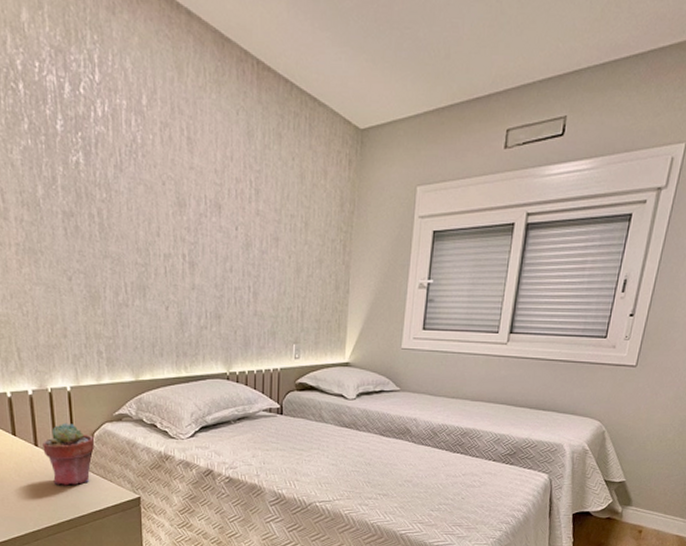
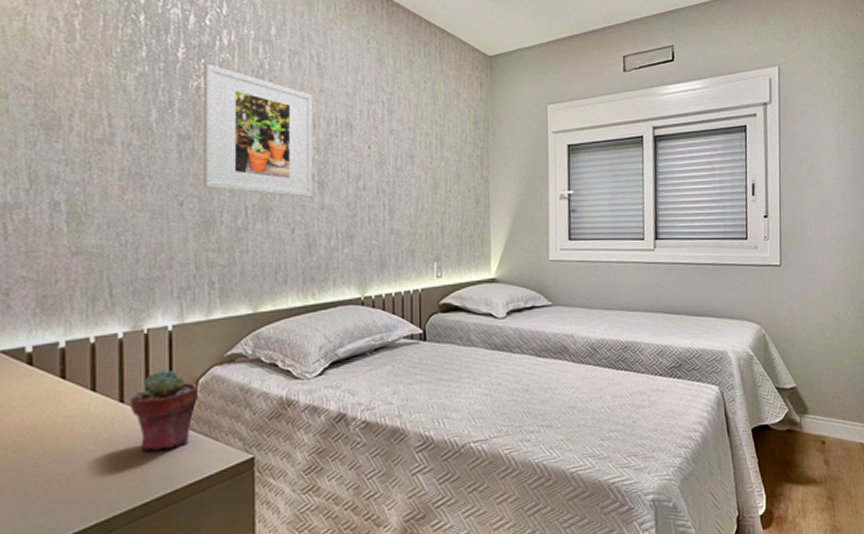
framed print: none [80,136,185,277] -> present [202,63,314,198]

